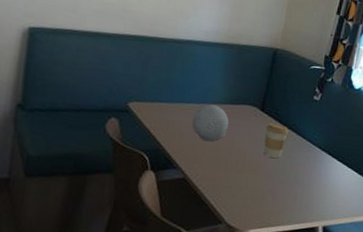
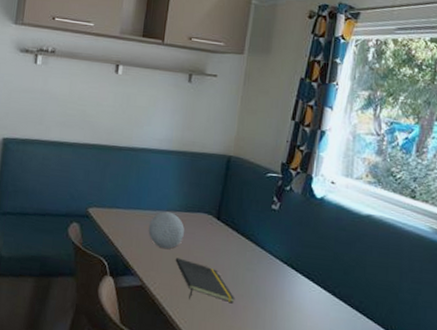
notepad: none [218,149,276,189] -> present [175,257,235,303]
coffee cup: present [263,123,289,159] -> none [221,232,246,270]

